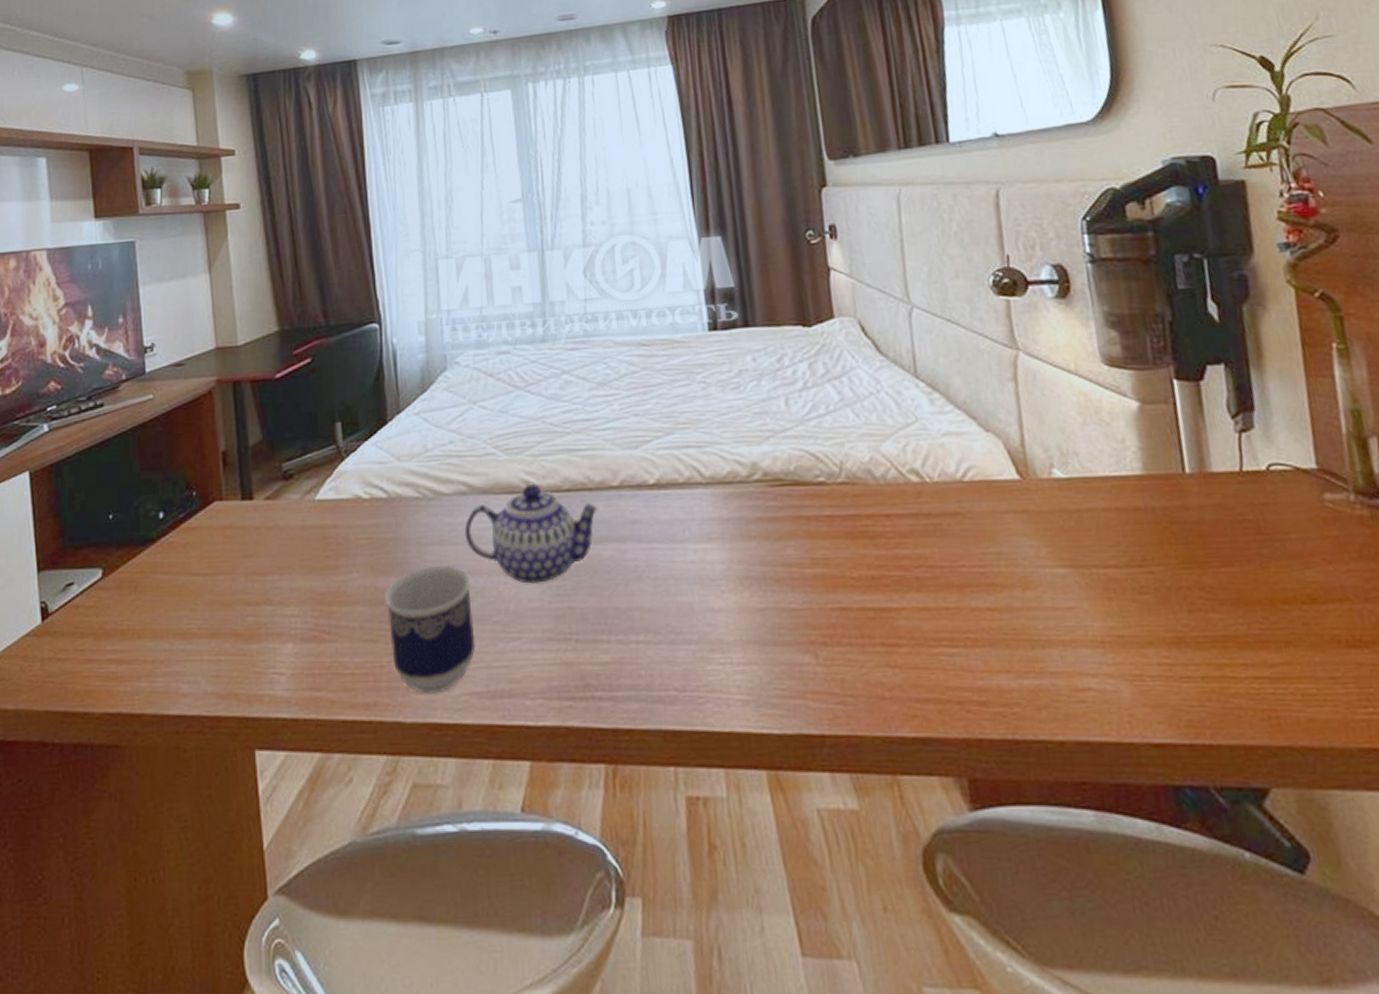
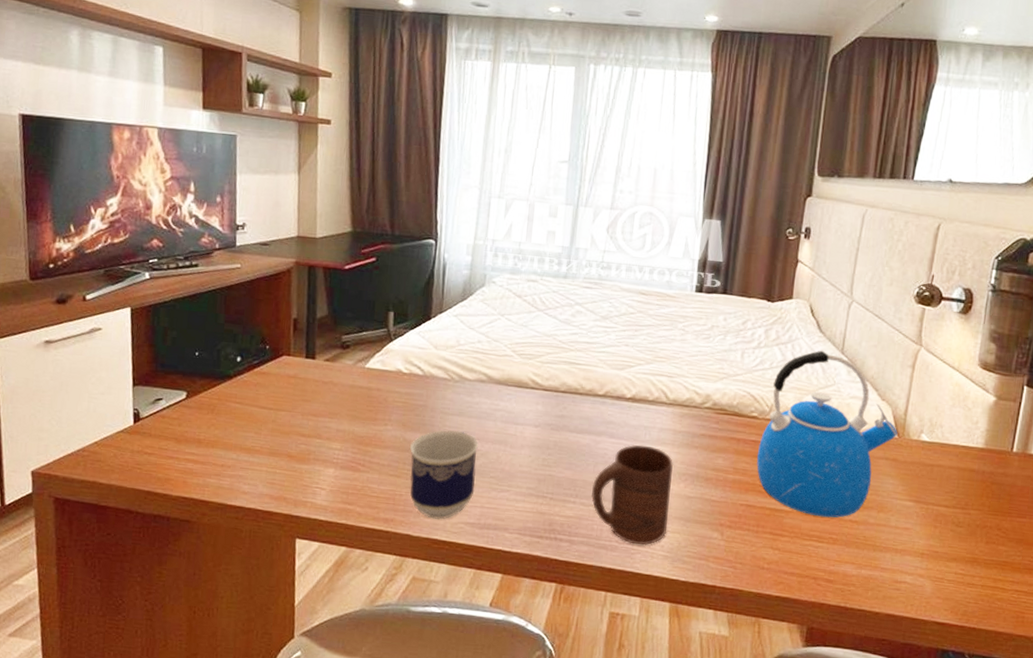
teapot: present [464,483,599,584] -> none [479,382,585,455]
cup: none [628,545,741,690] -> present [592,445,674,546]
kettle: none [835,377,1020,610] -> present [756,350,898,518]

